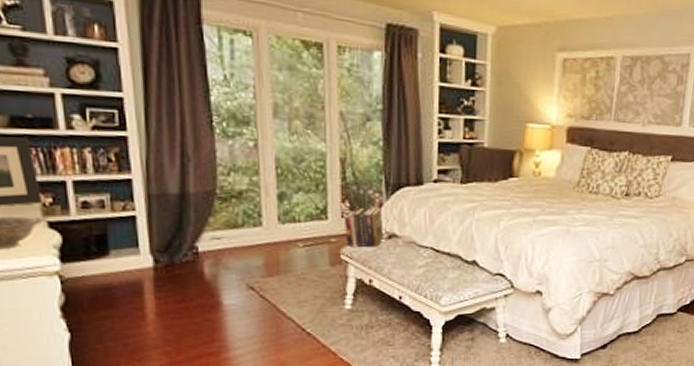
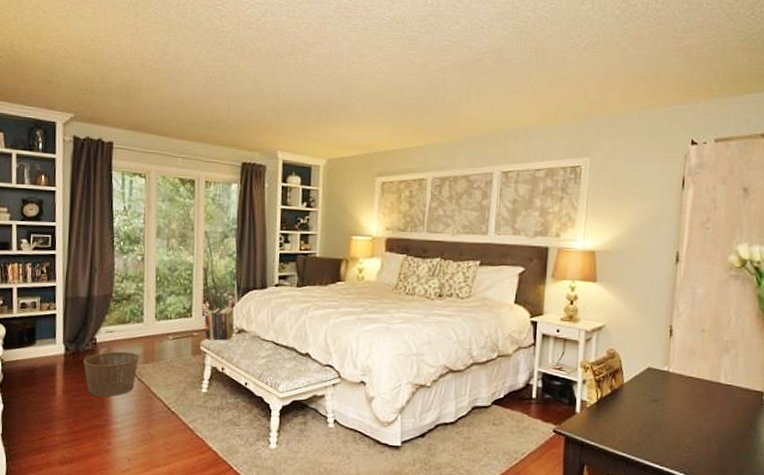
basket: none [181,263,260,319] -> present [83,351,140,397]

